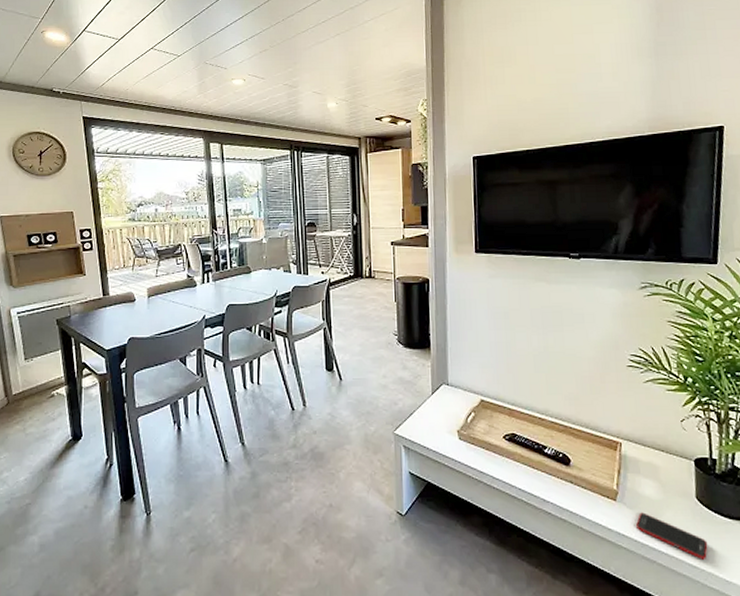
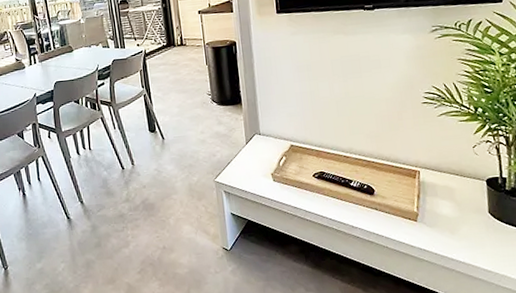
cell phone: present [636,512,708,559] -> none [436,229,501,265]

